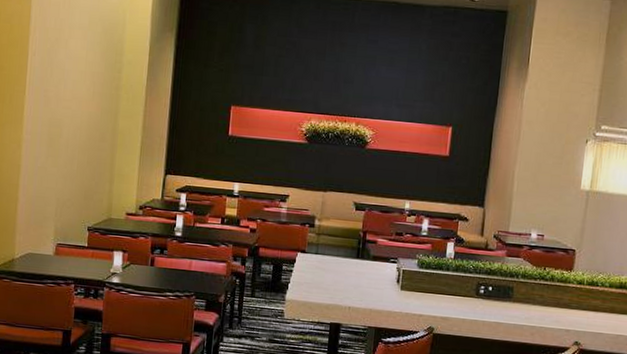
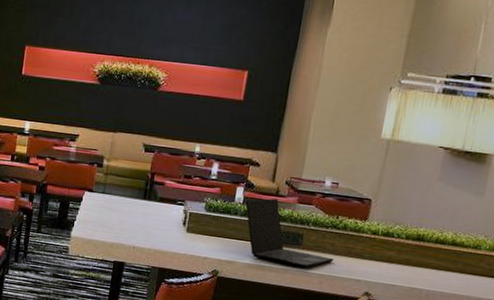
laptop: none [456,252,544,320] -> present [245,198,334,268]

